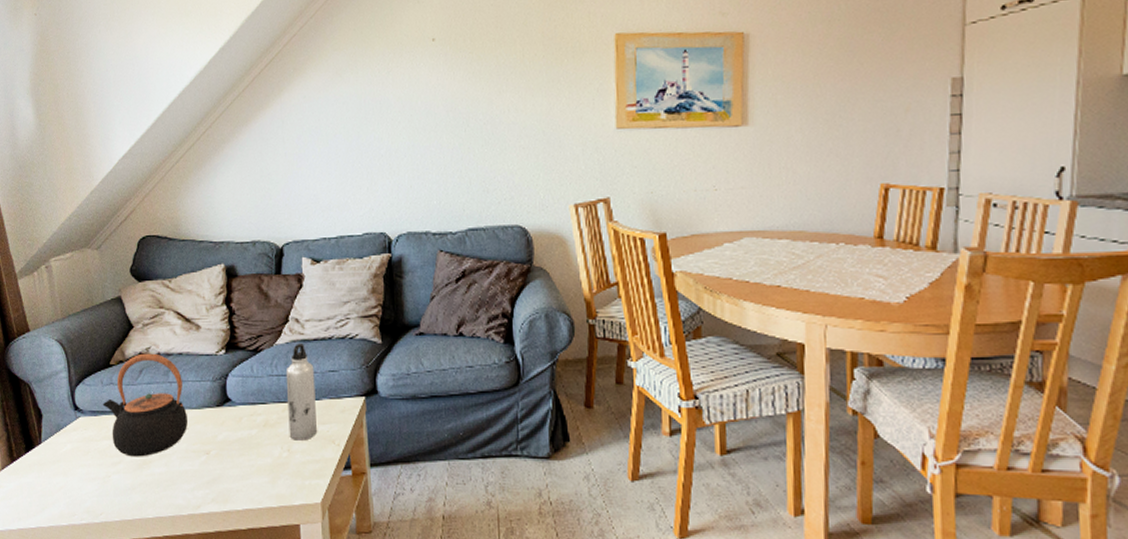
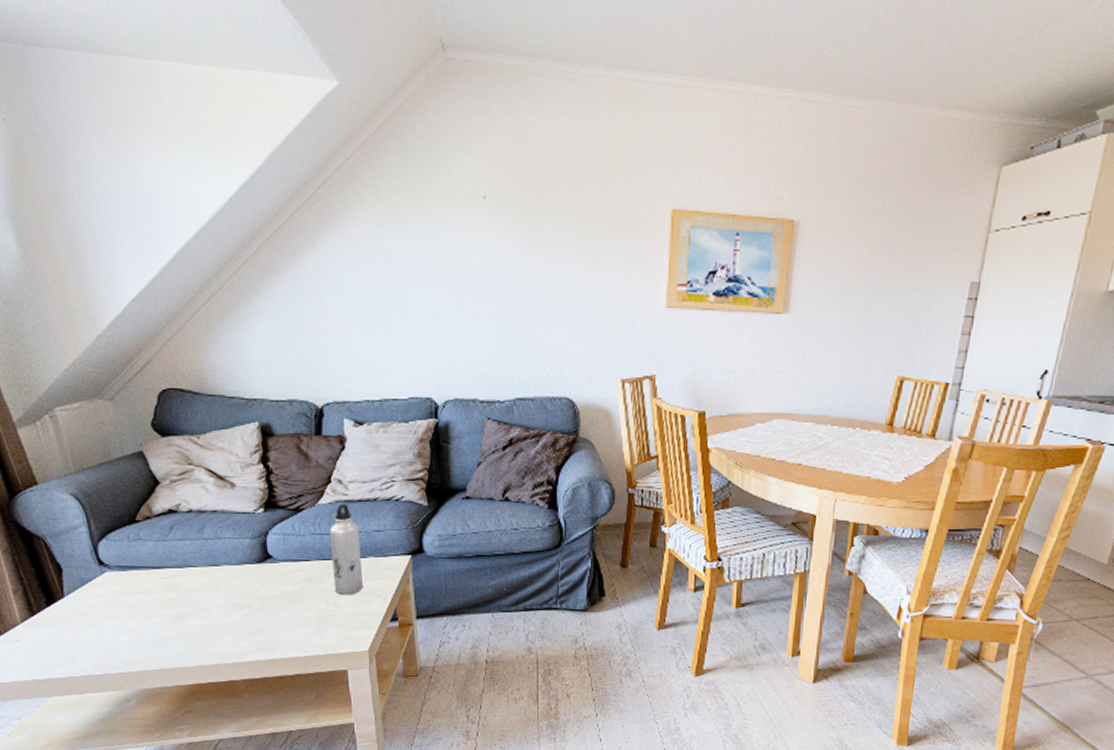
teapot: present [102,353,189,457] -> none [130,510,228,610]

